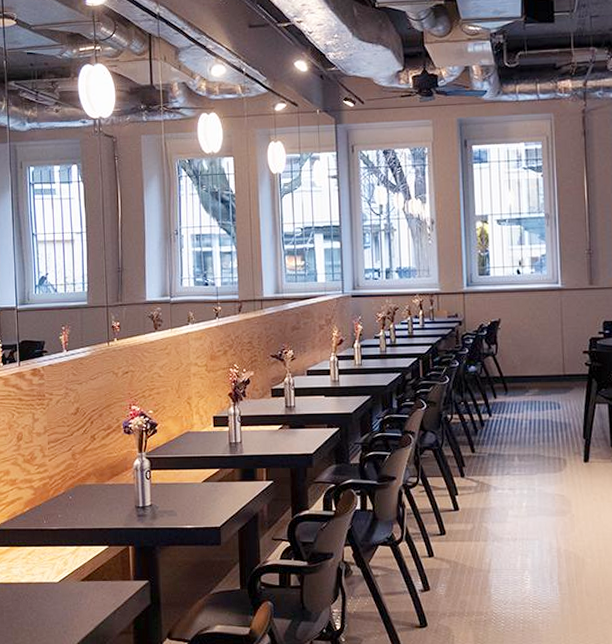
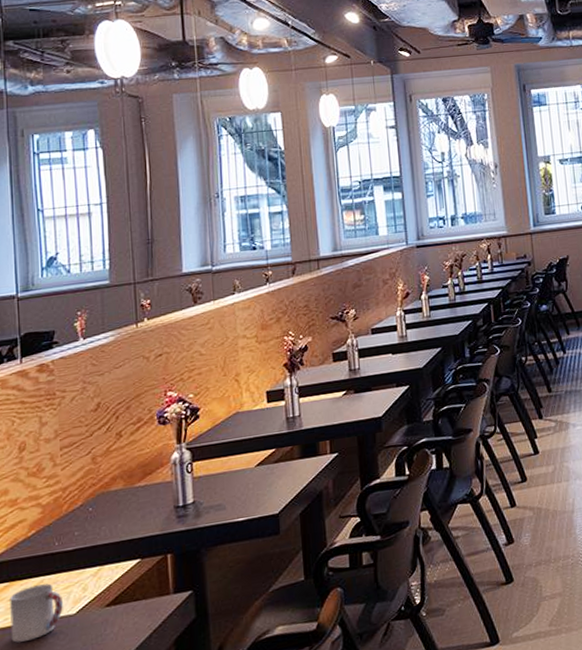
cup: none [10,553,49,597] -> present [10,583,63,643]

